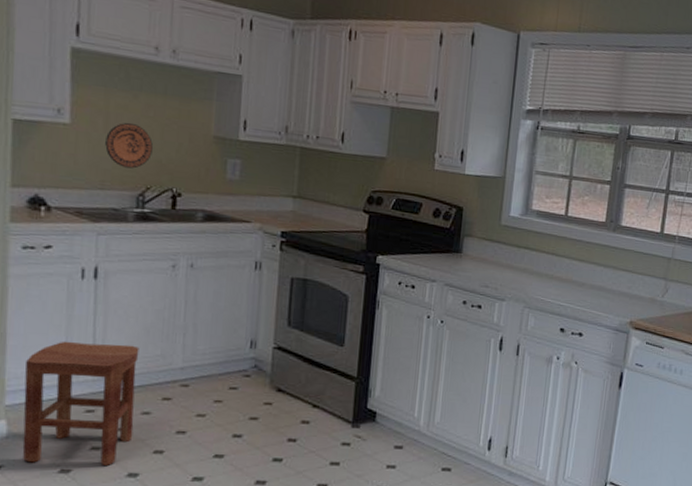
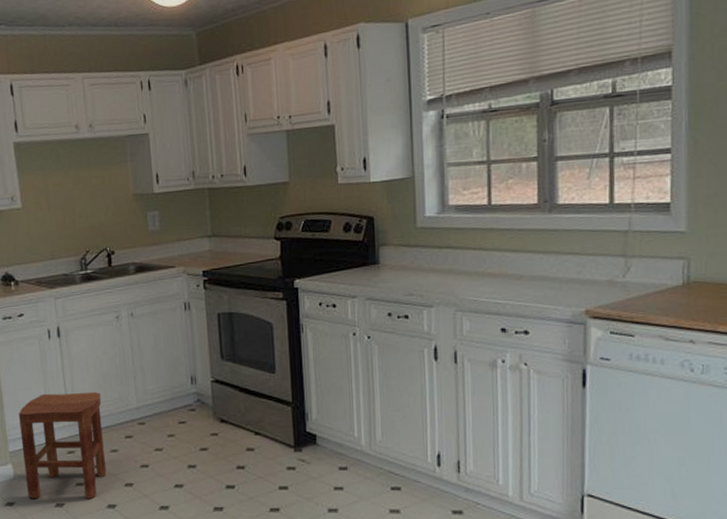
decorative plate: present [105,122,153,169] -> none [49,196,86,237]

